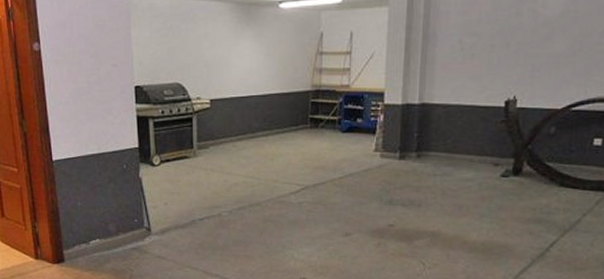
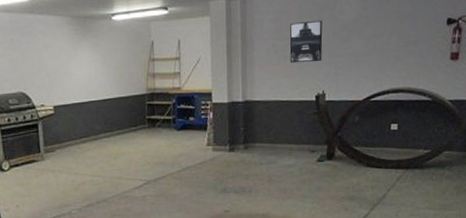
wall art: none [477,14,520,63] -> present [289,20,323,63]

